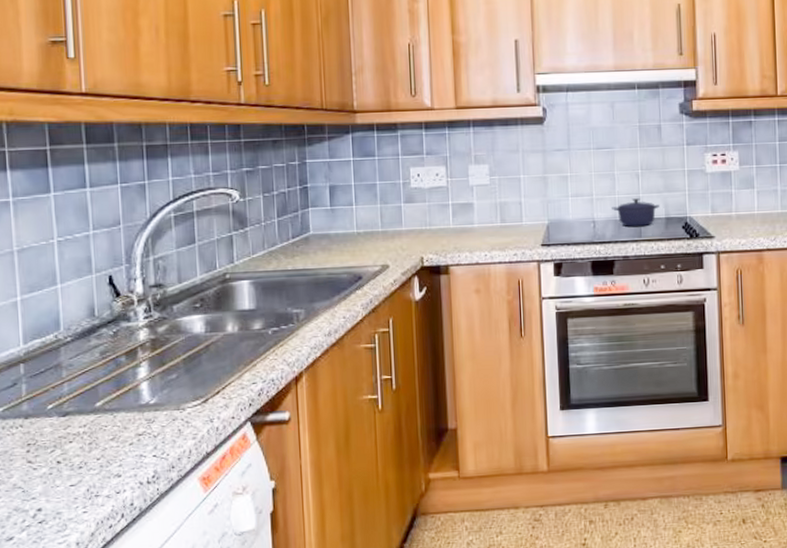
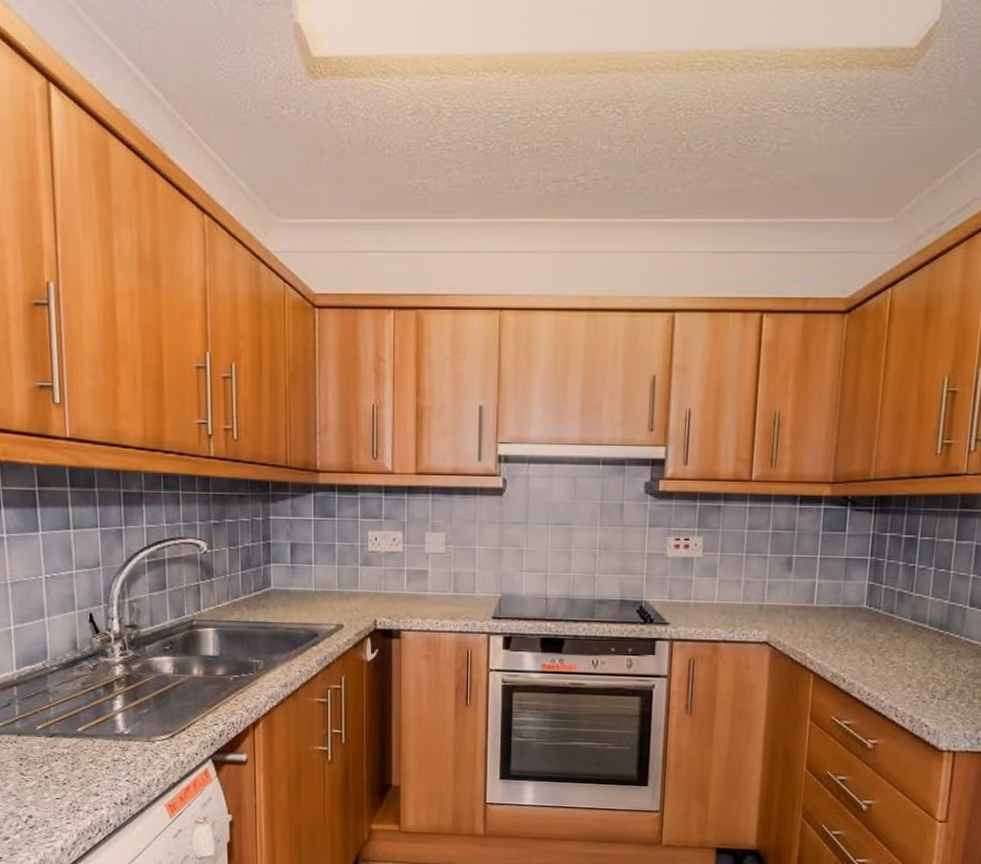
cooking pot: present [612,198,659,227] -> none [566,578,615,608]

